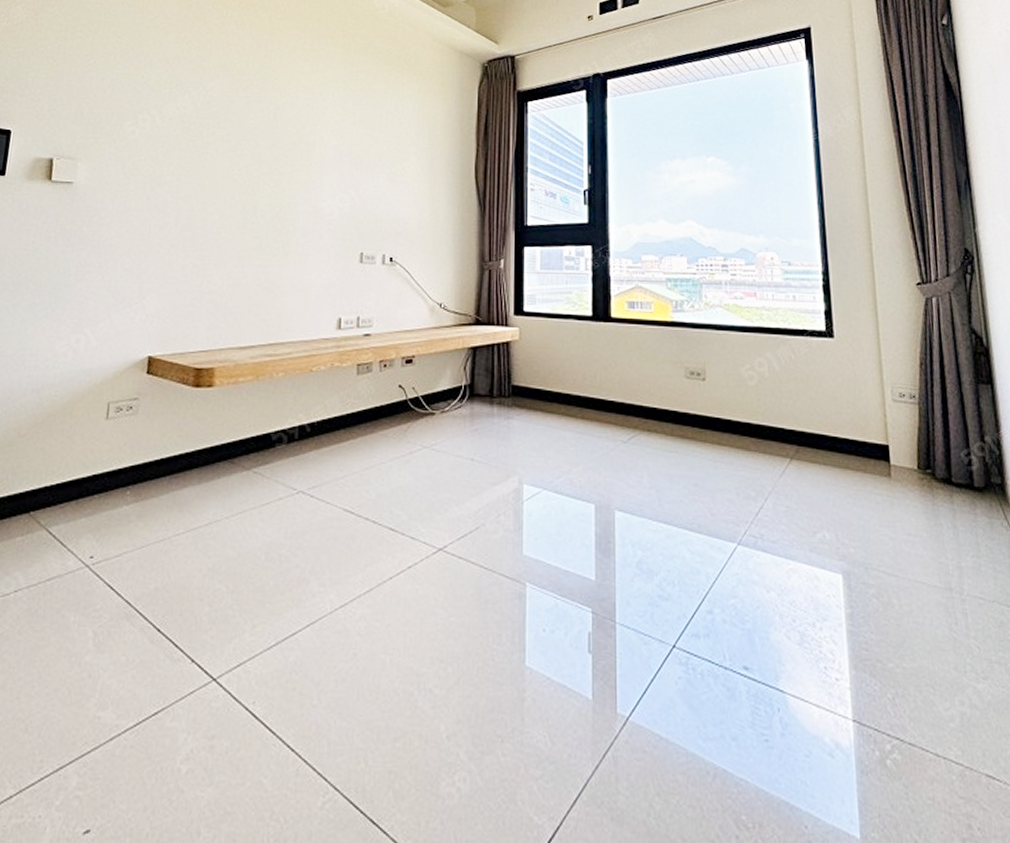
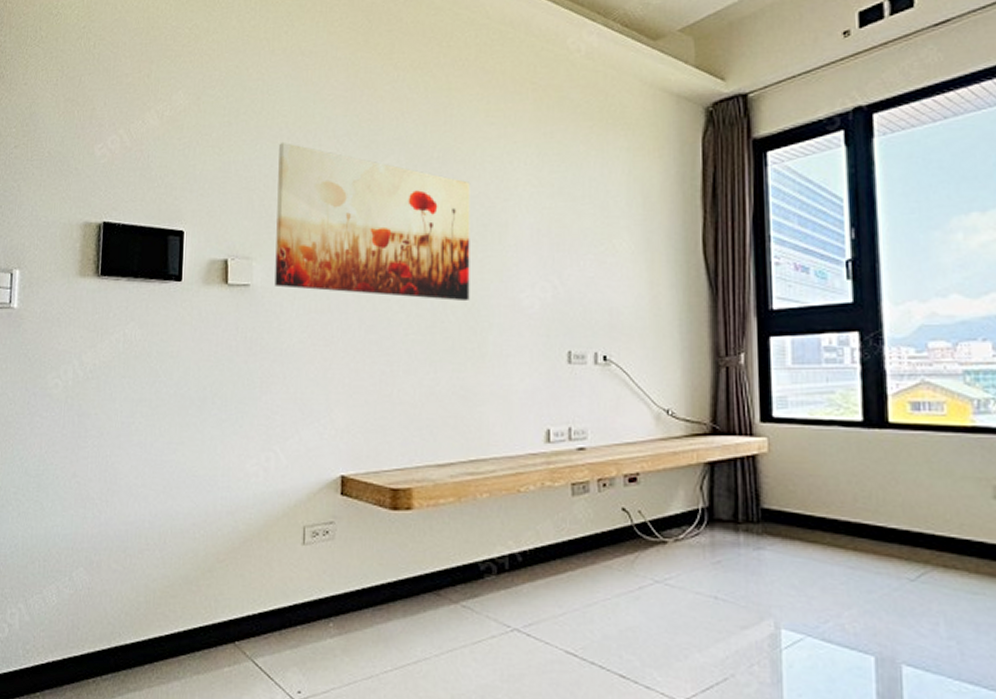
wall art: none [97,59,285,207] -> present [275,141,471,302]

